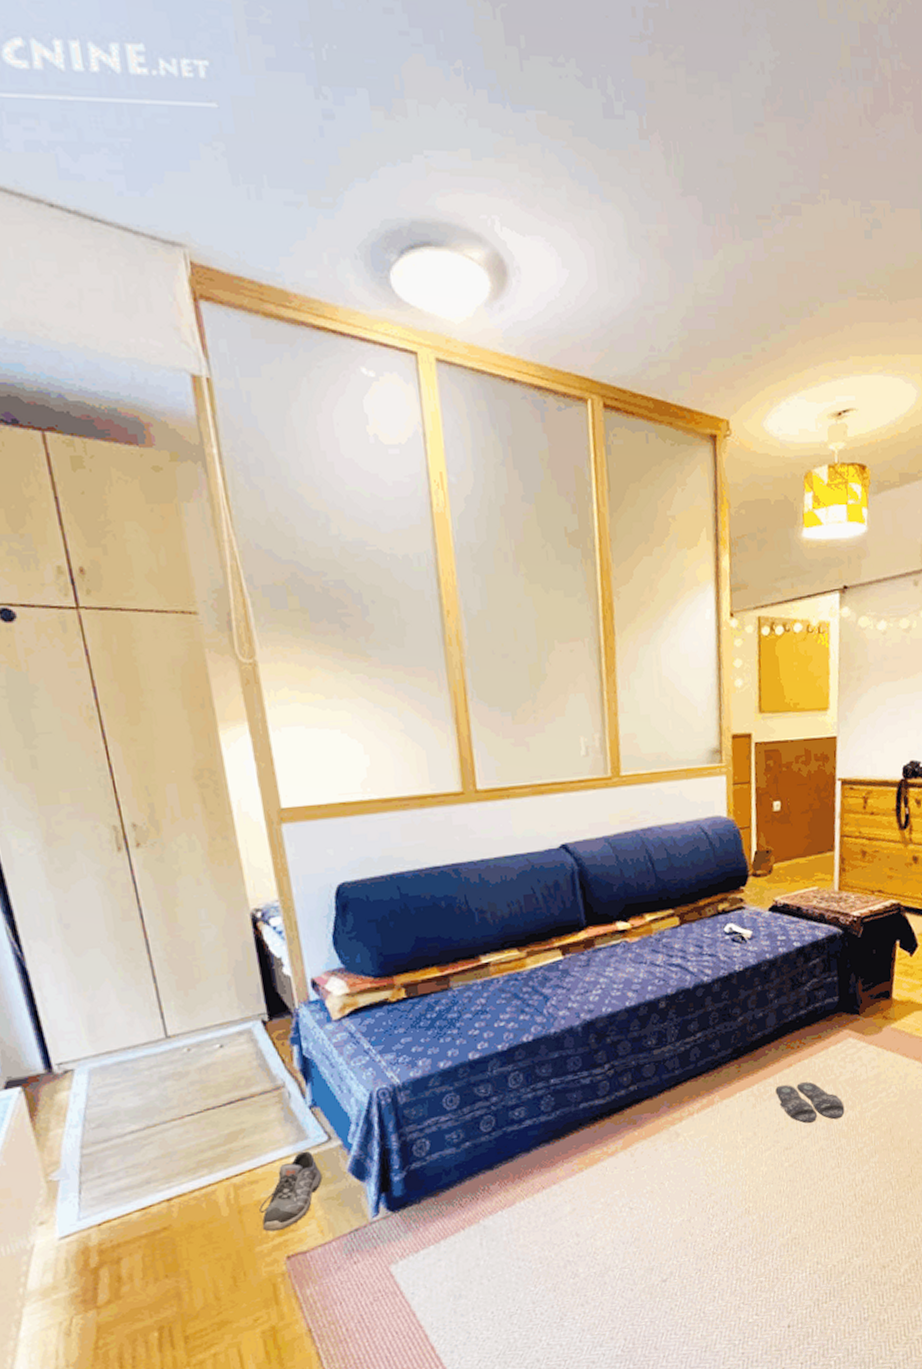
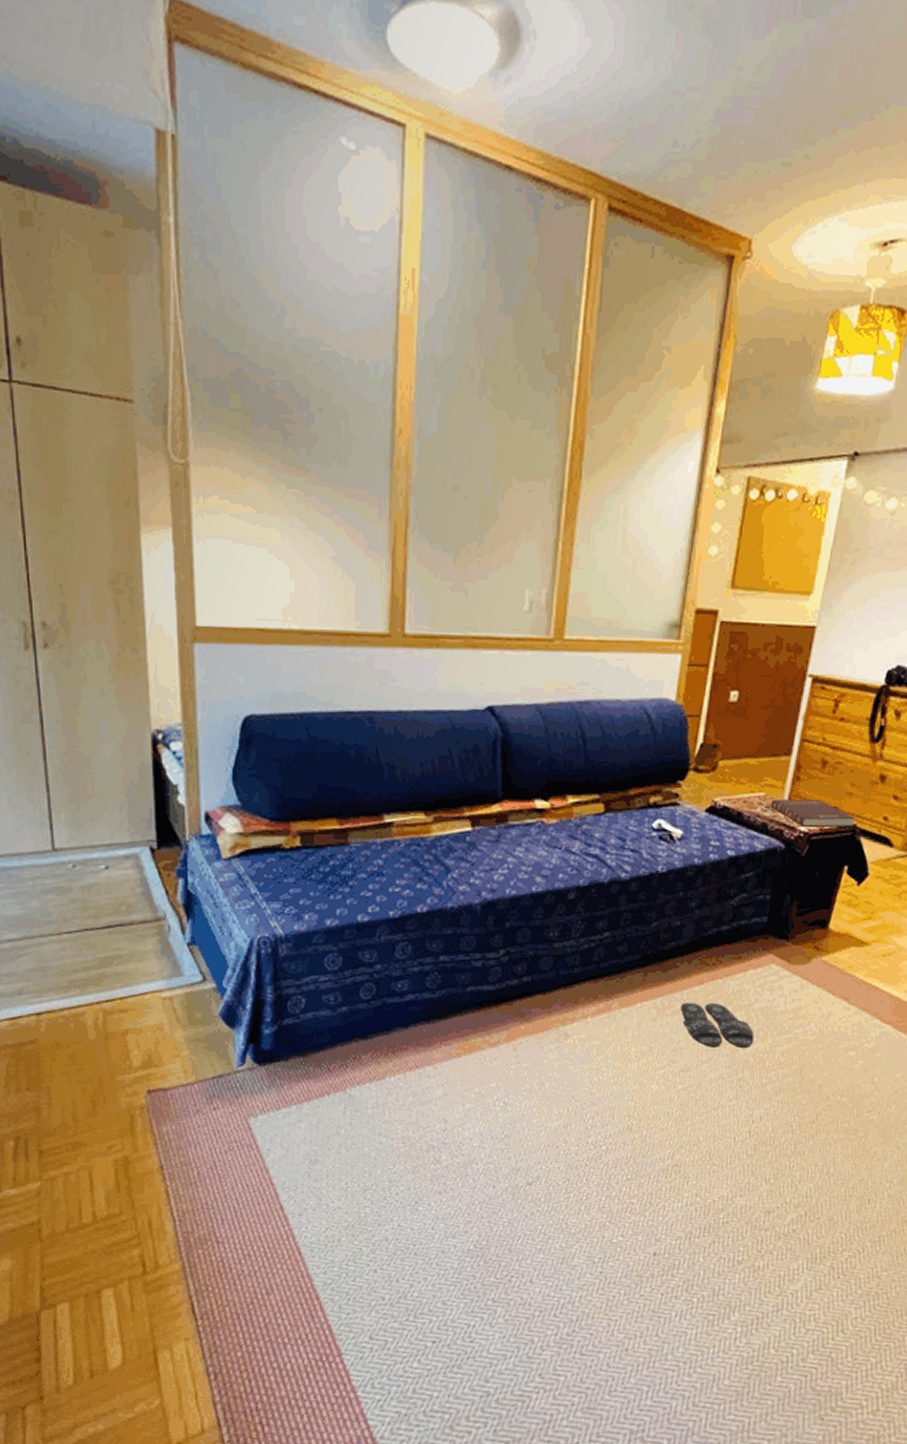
athletic shoe: present [259,1150,323,1232] -> none [126,988,192,1064]
book: none [824,885,899,912] -> present [770,799,856,828]

